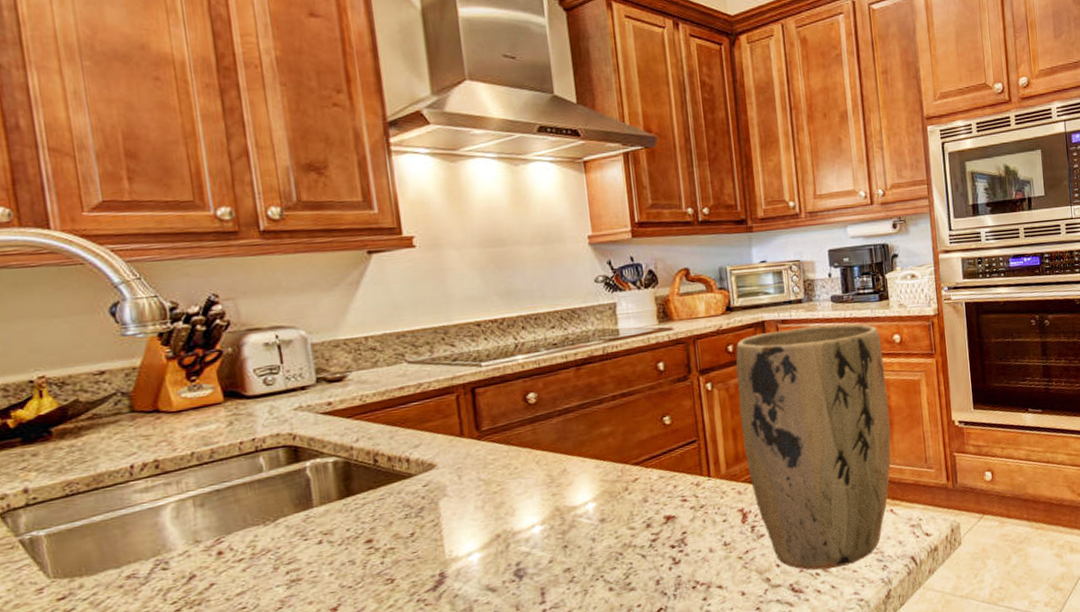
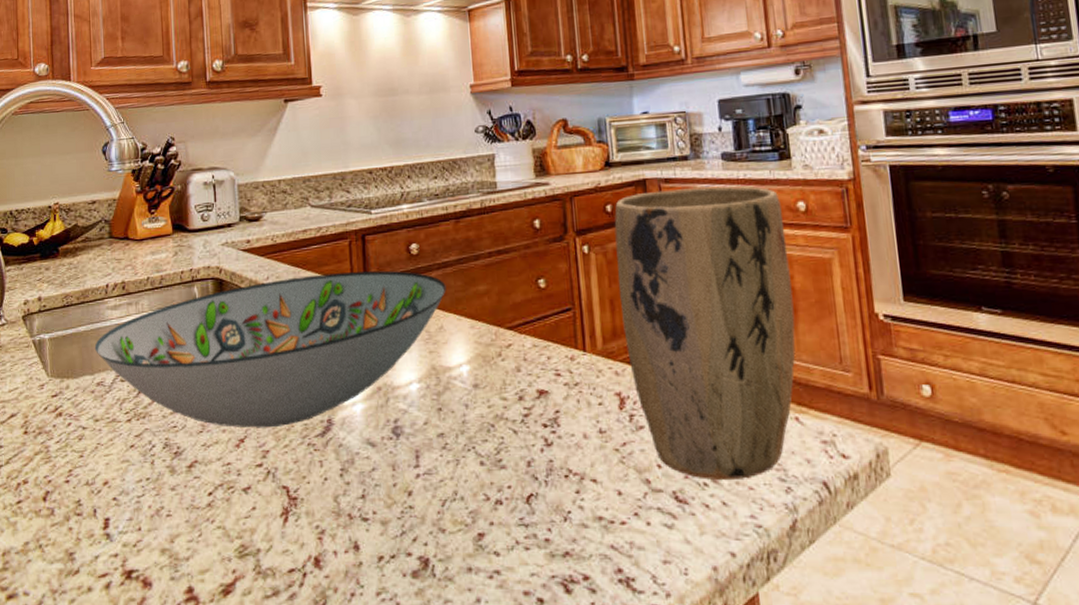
decorative bowl: none [118,420,569,599] -> present [94,270,446,428]

